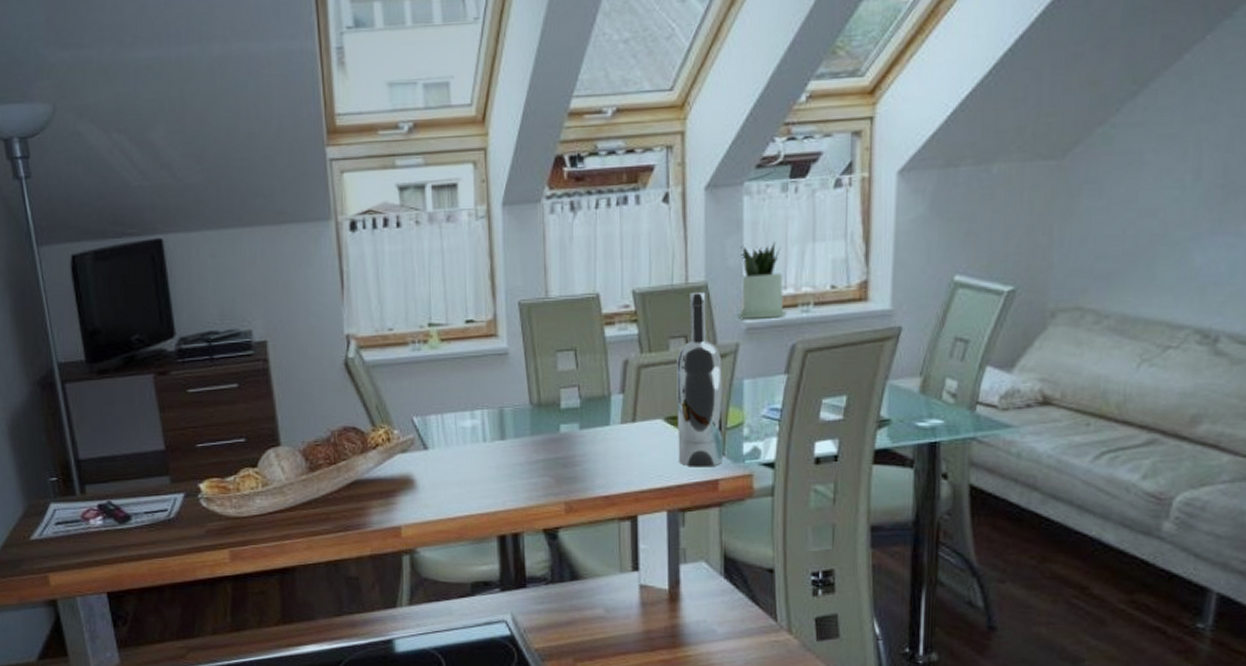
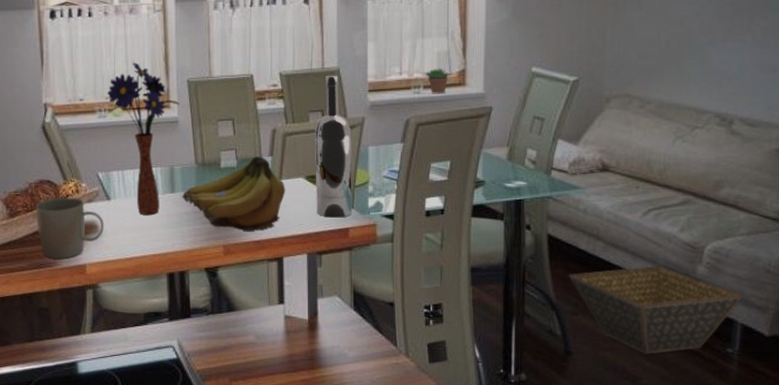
mug: none [339,447,422,521] -> present [35,197,104,260]
flower arrangement: none [421,281,510,467] -> present [107,61,180,215]
fruit: none [514,394,641,486] -> present [182,156,286,232]
planter: present [735,241,787,319] -> none [361,36,403,98]
succulent plant: none [816,279,849,313] -> present [425,68,450,94]
basket: none [994,523,1221,630] -> present [568,266,743,354]

